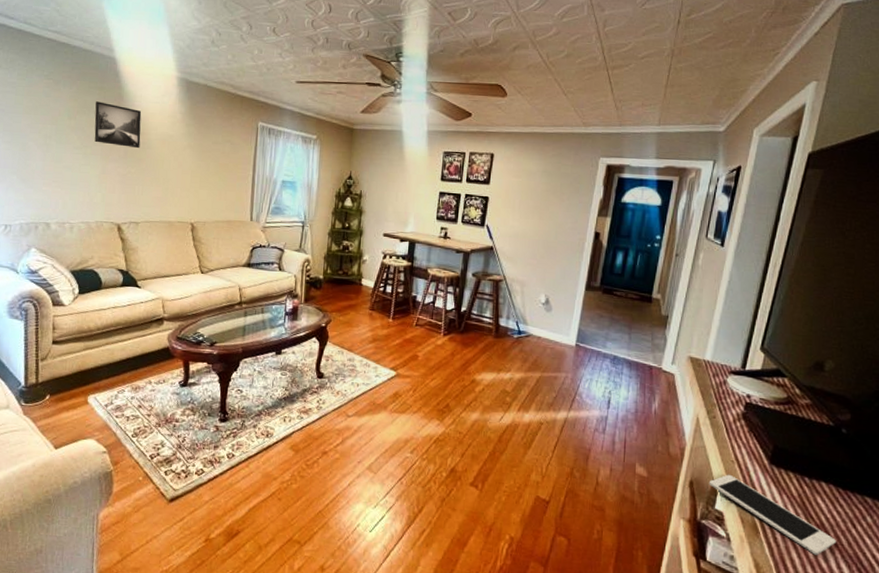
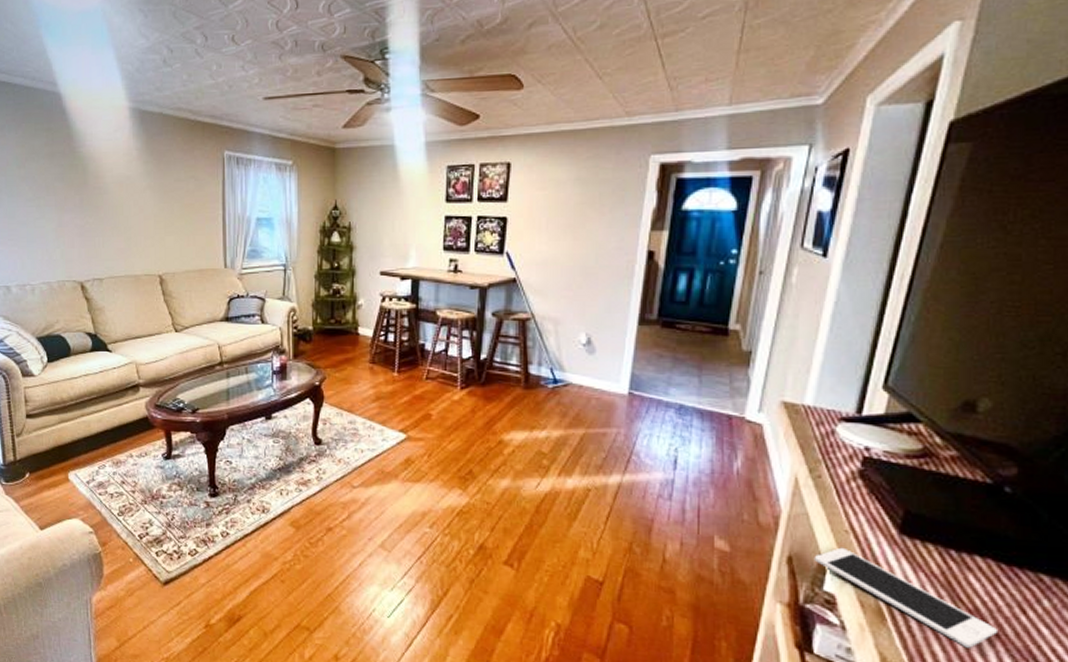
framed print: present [94,101,142,149] -> none [44,145,96,195]

